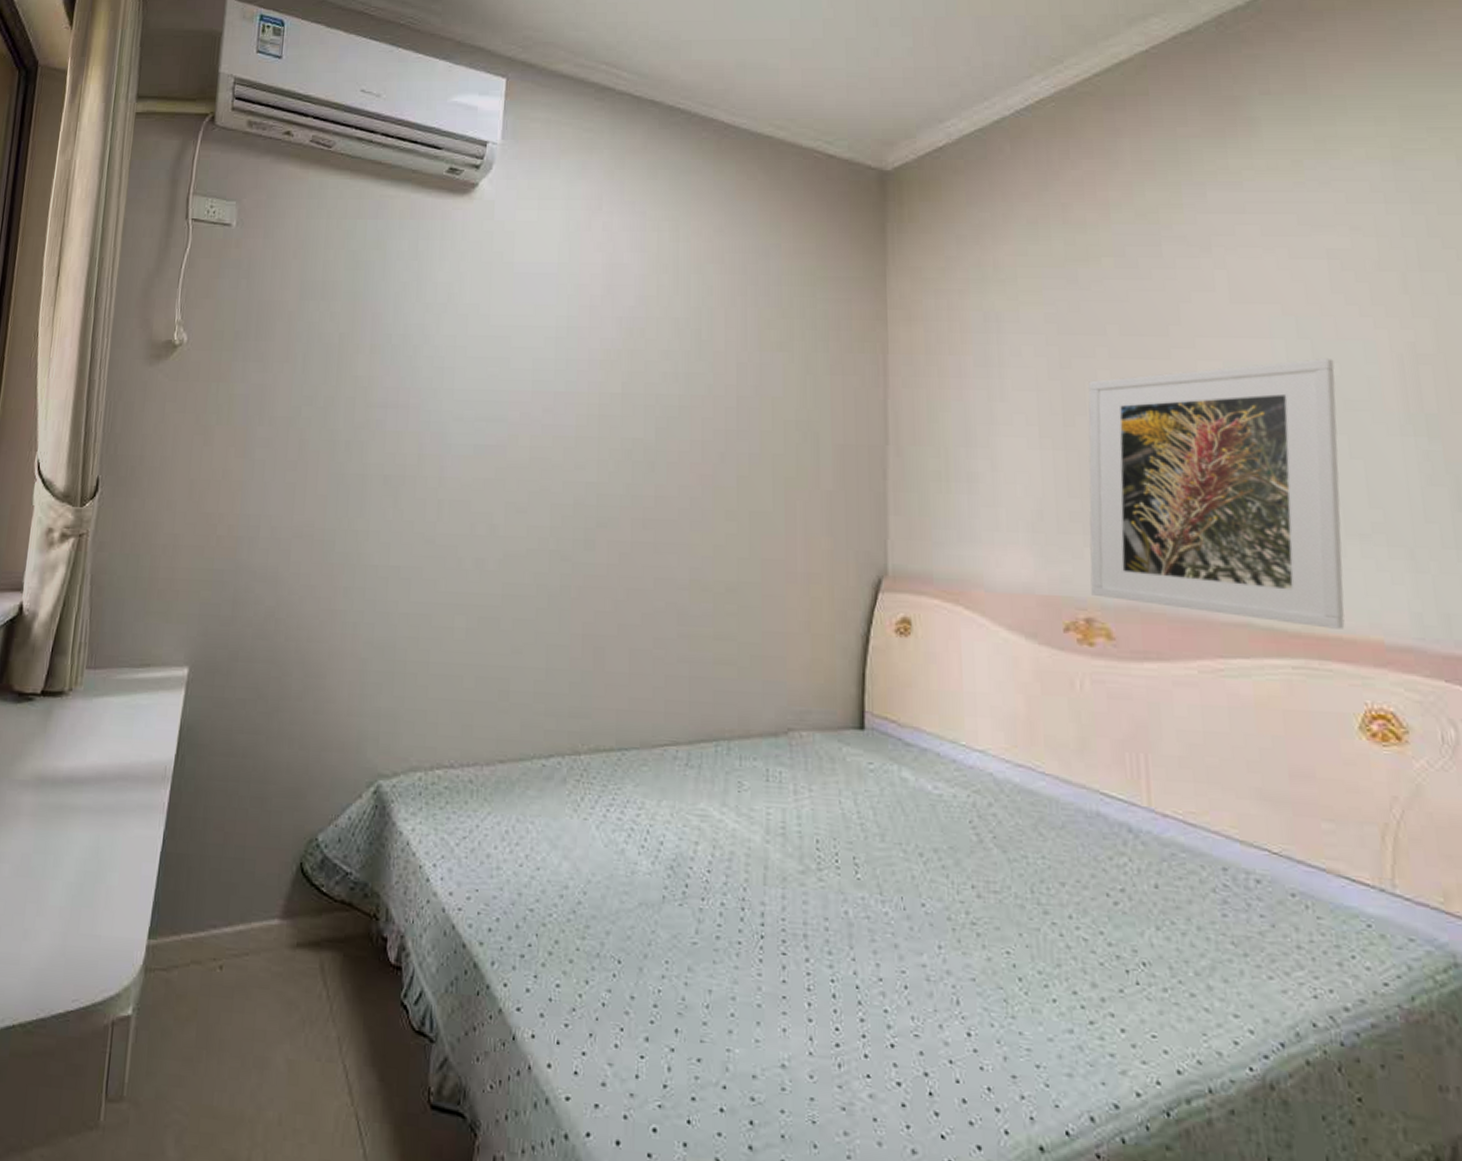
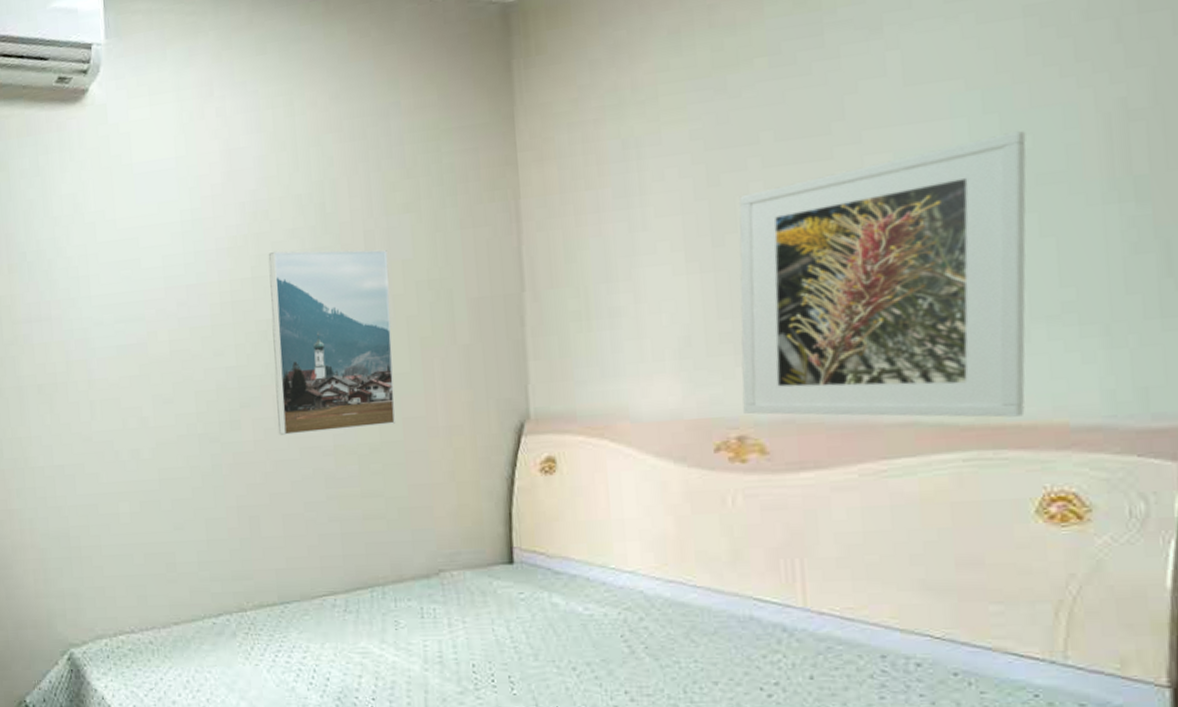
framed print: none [633,370,758,565] -> present [268,249,396,435]

